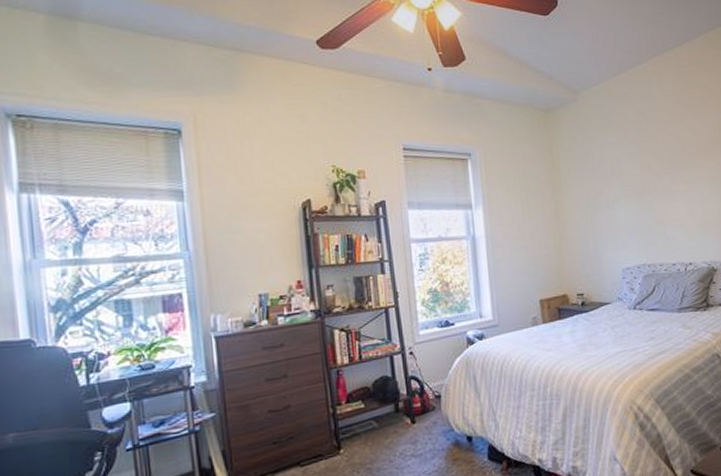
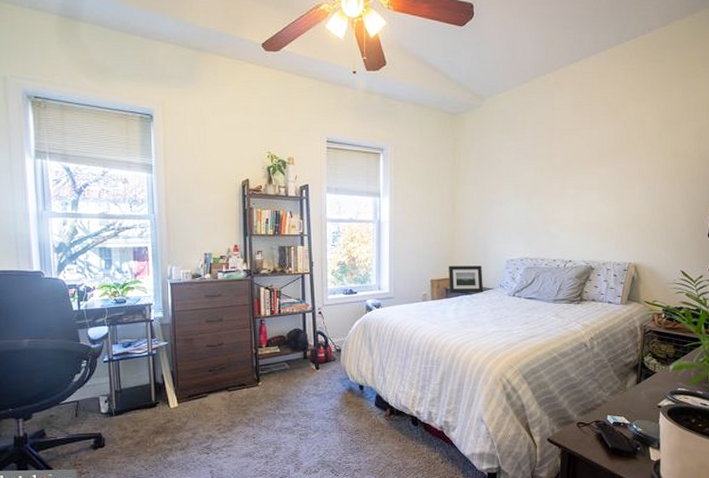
picture frame: none [557,278,601,313] -> present [448,266,484,293]

